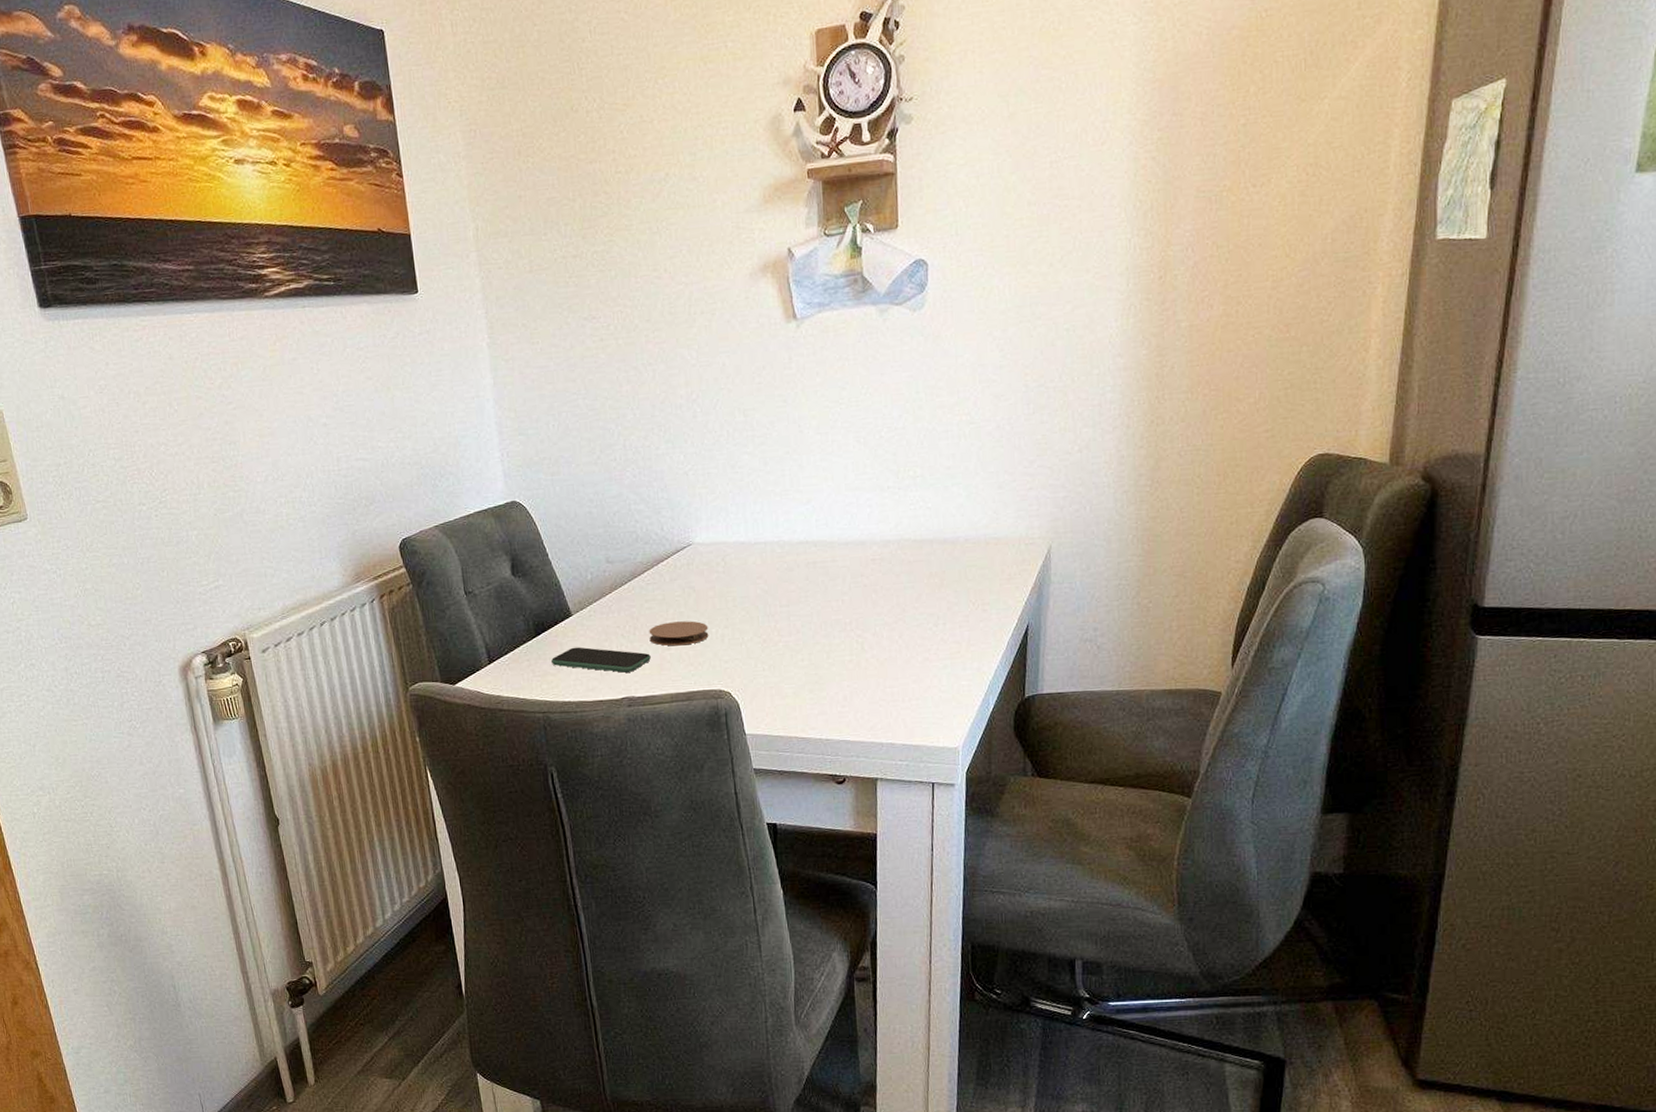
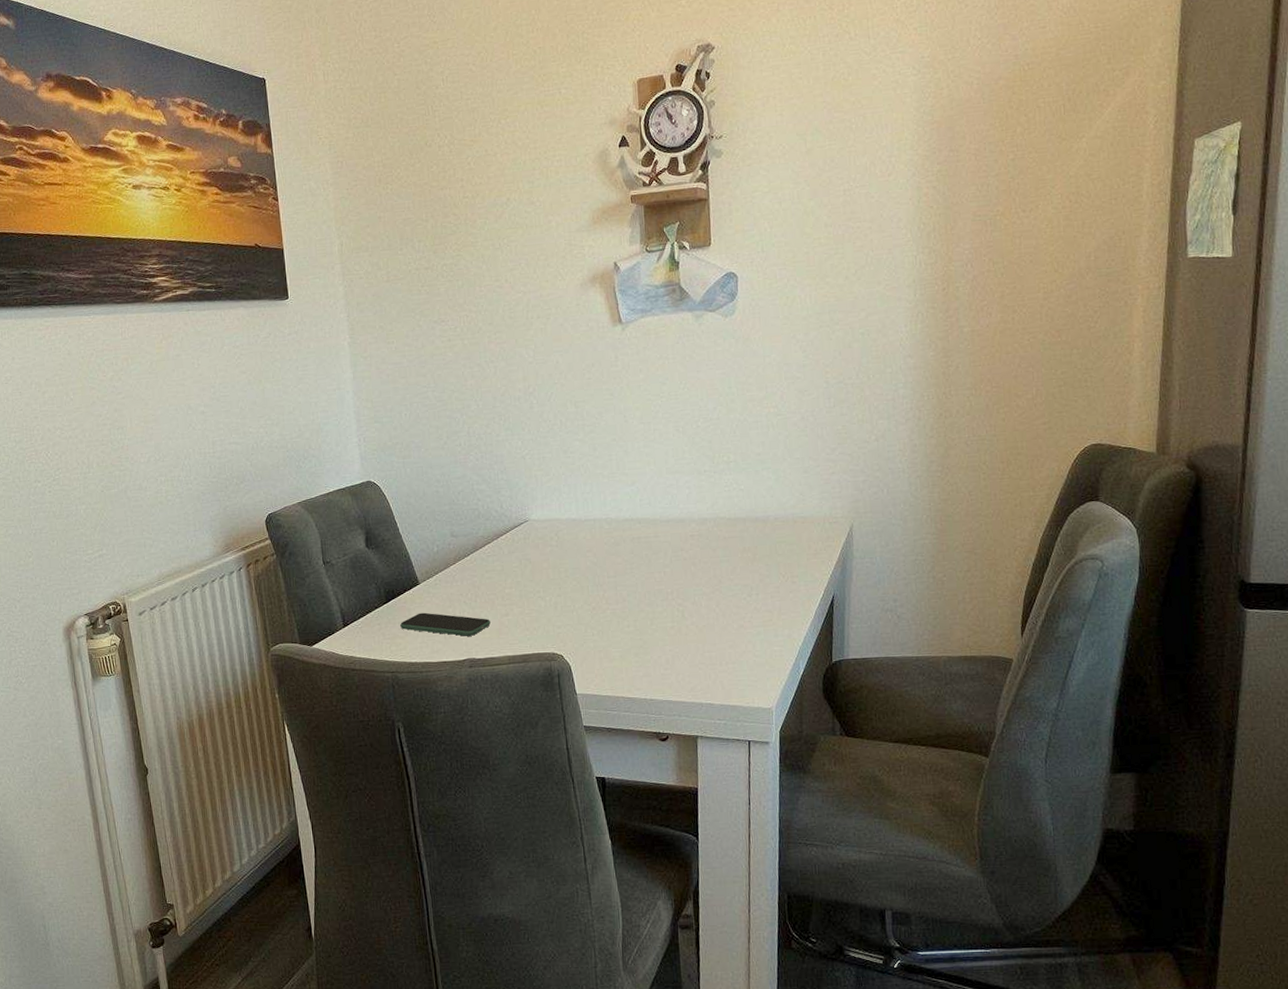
coaster: present [649,621,709,646] -> none [489,589,543,613]

